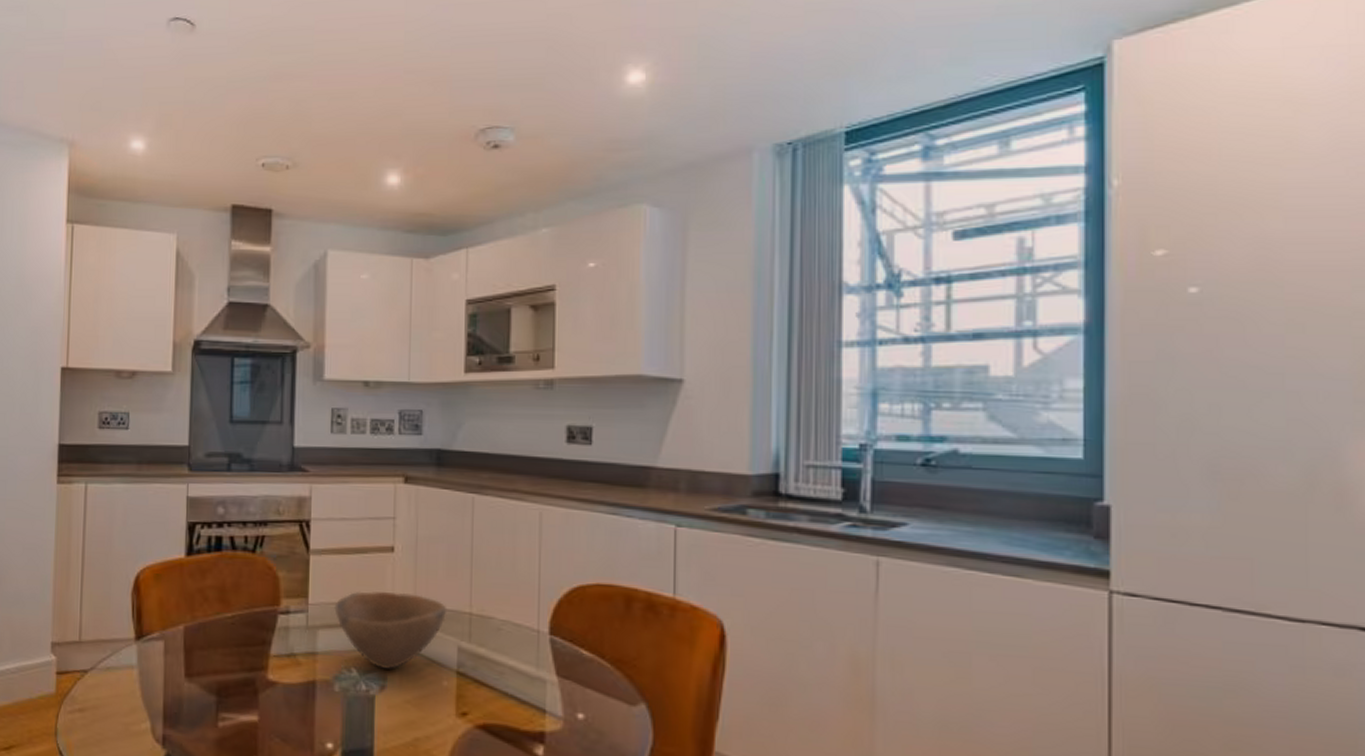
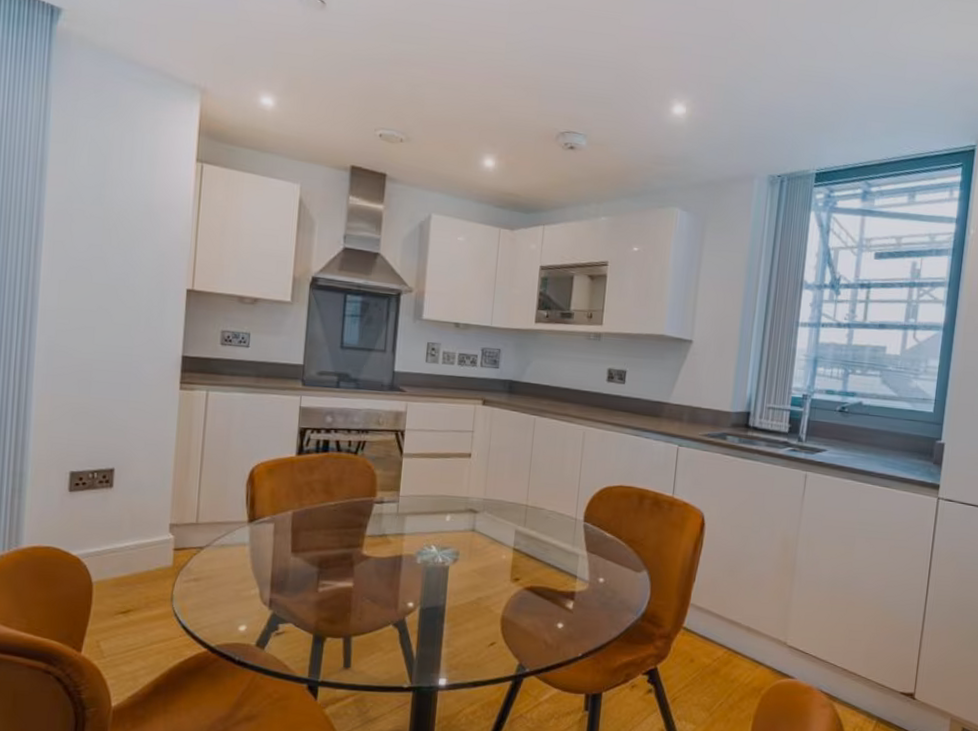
bowl: present [334,591,447,669] -> none [420,487,510,547]

